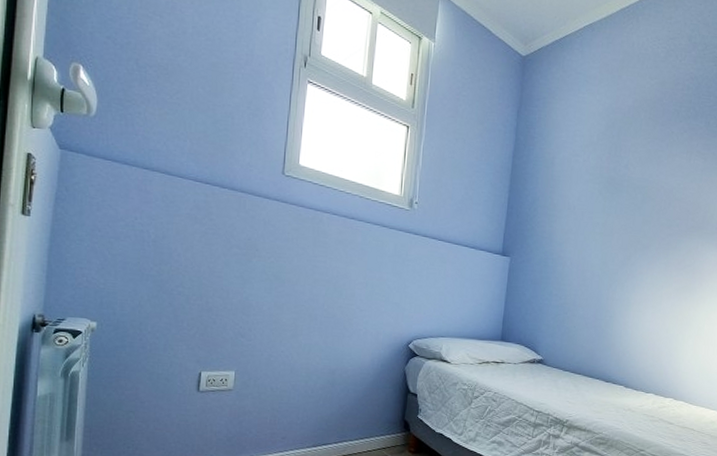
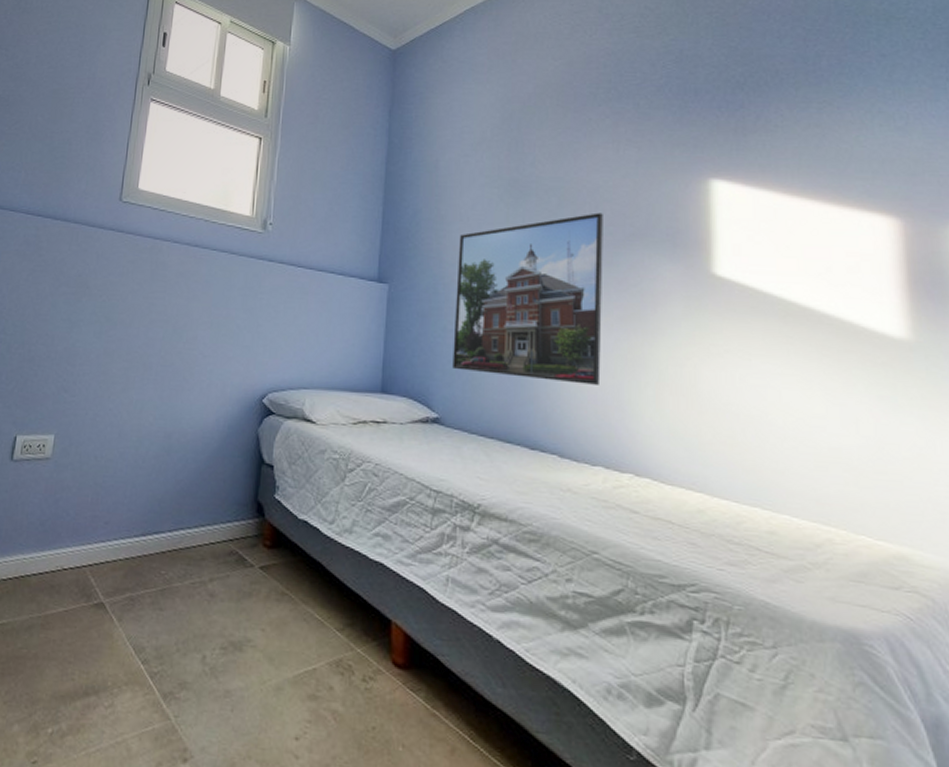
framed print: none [555,208,674,337] -> present [452,212,603,385]

